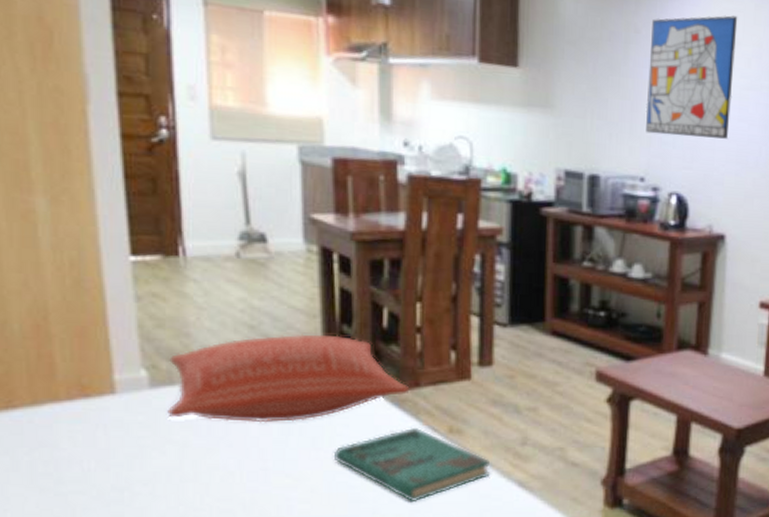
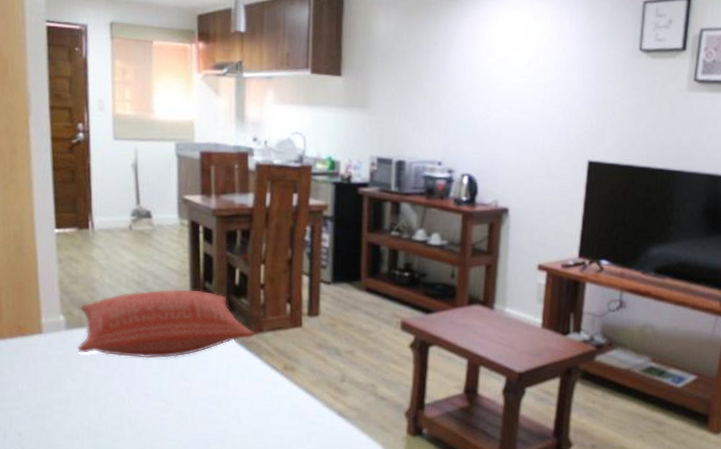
book: present [333,427,491,503] -> none [196,364,317,426]
wall art: present [645,15,738,139] -> none [442,27,519,129]

